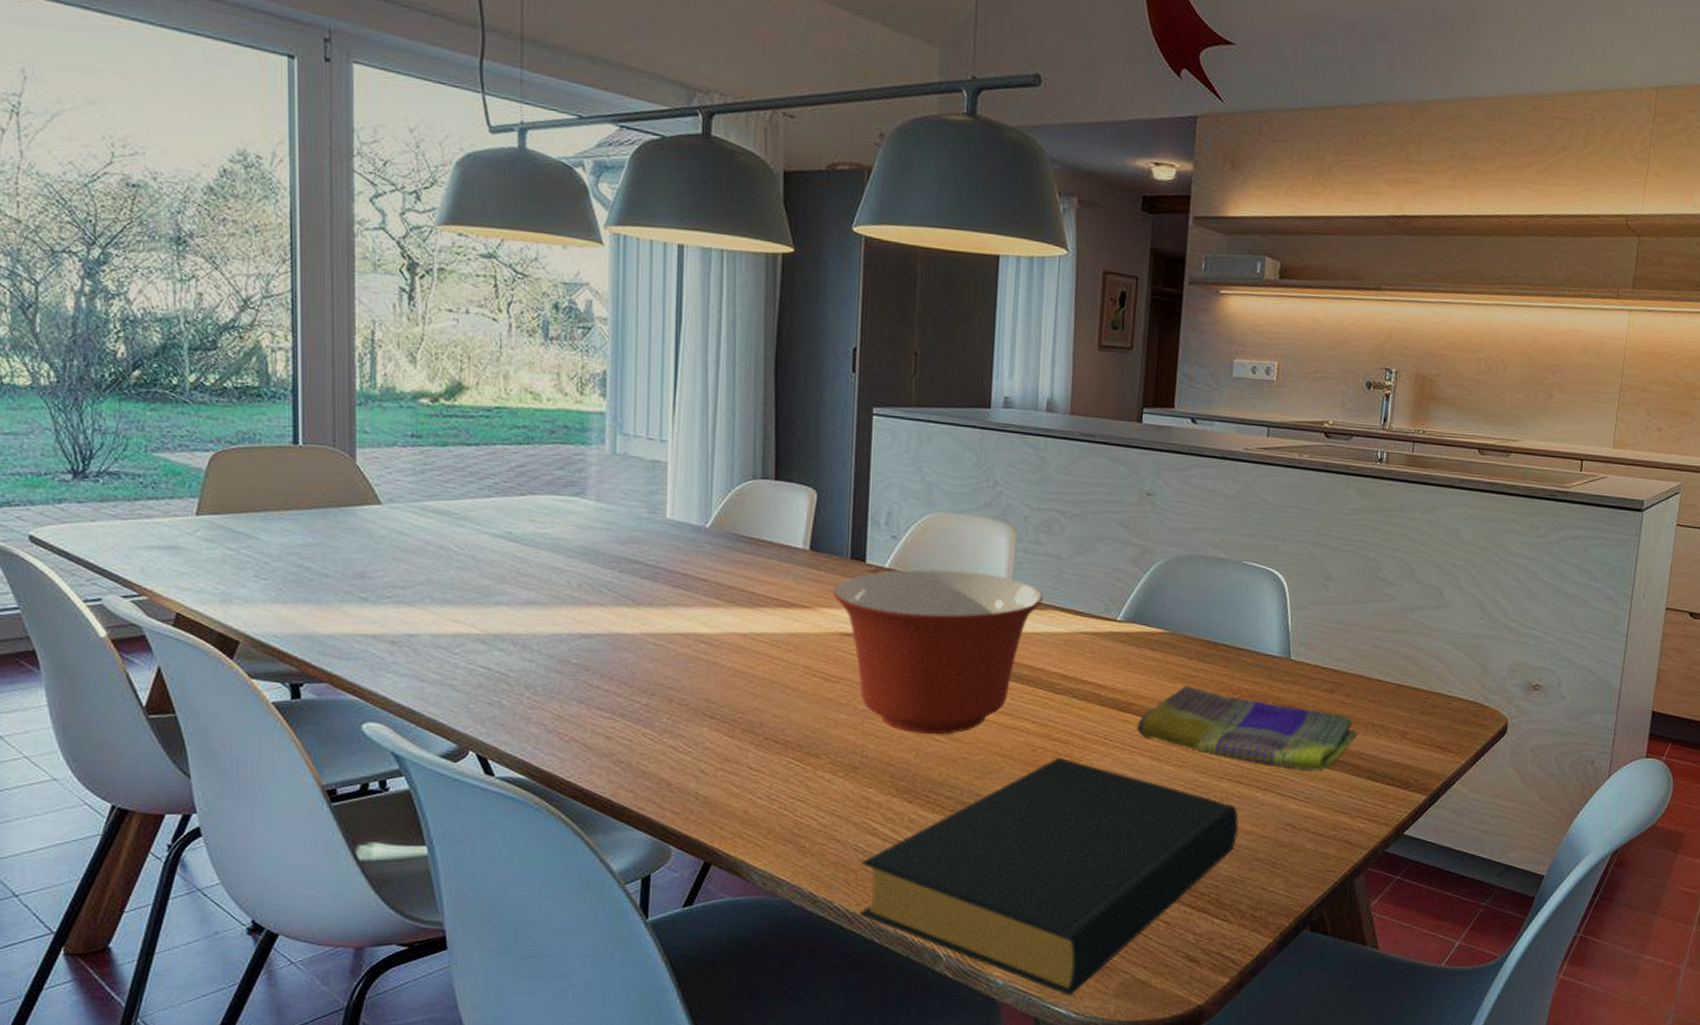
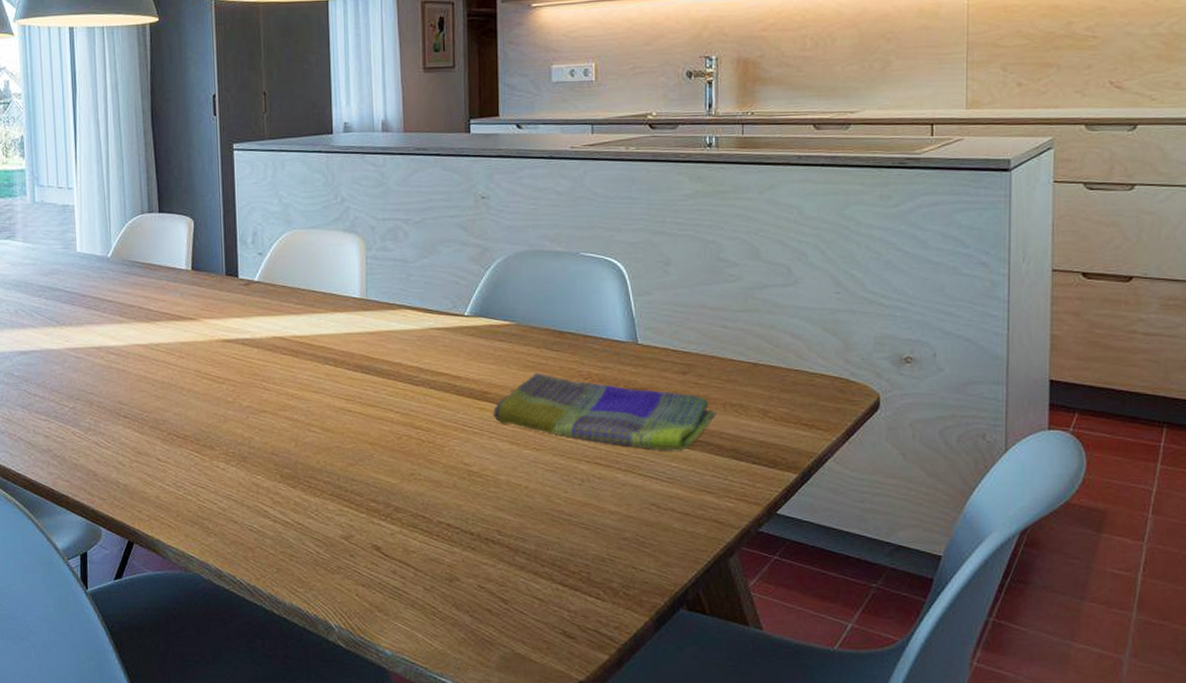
mixing bowl: present [833,569,1044,735] -> none [213,279,395,427]
hardback book: present [859,758,1239,996] -> none [256,445,603,667]

